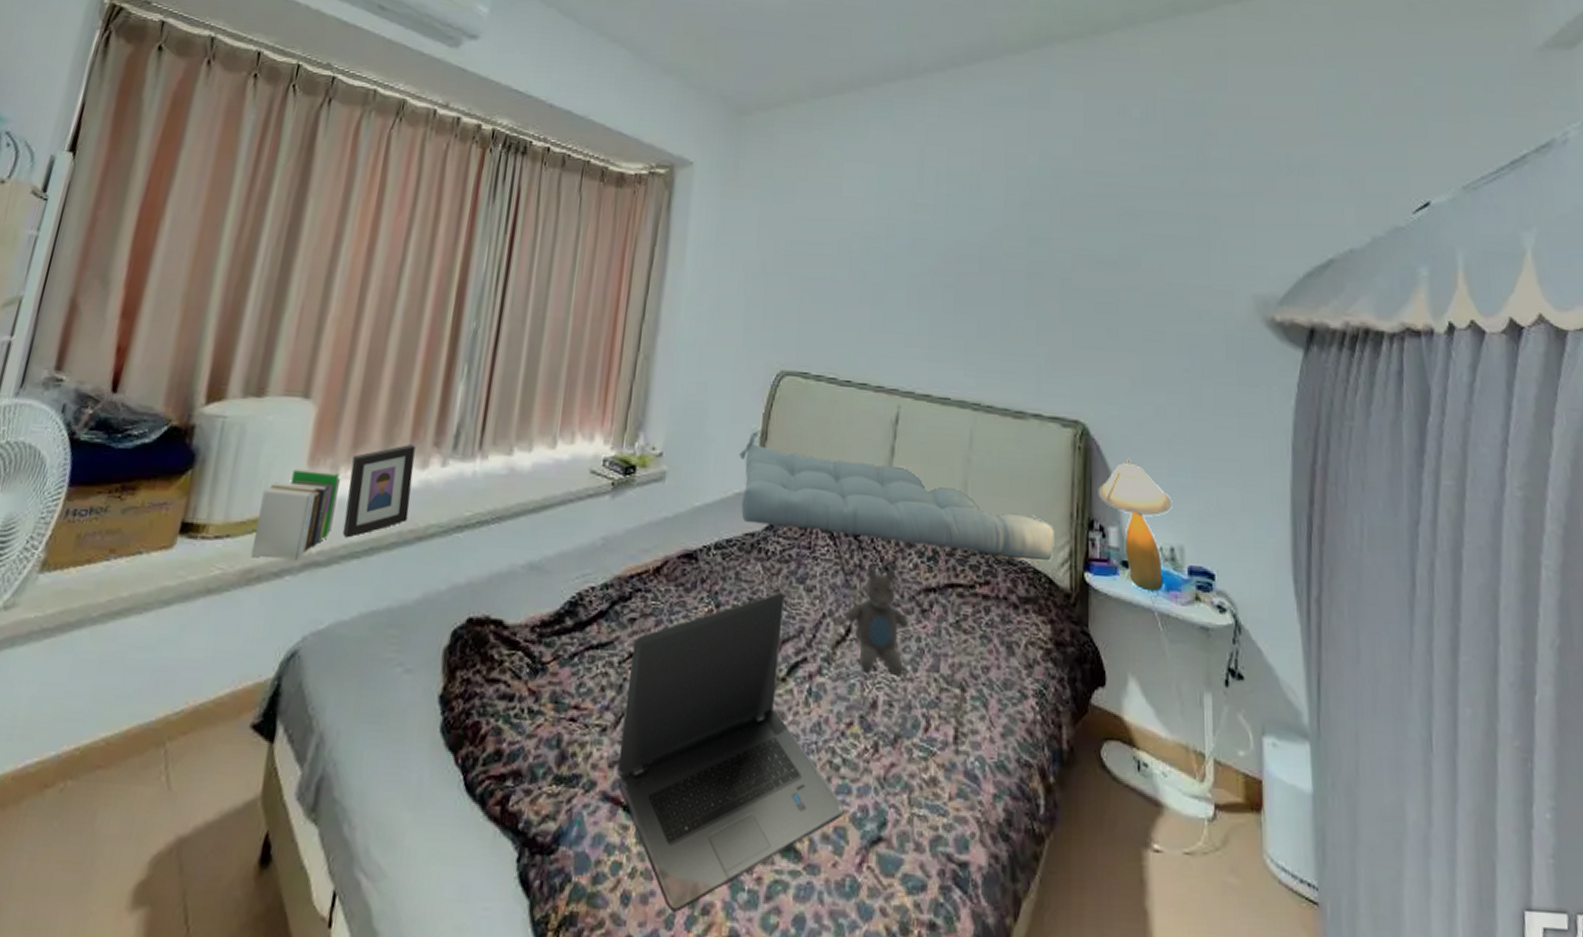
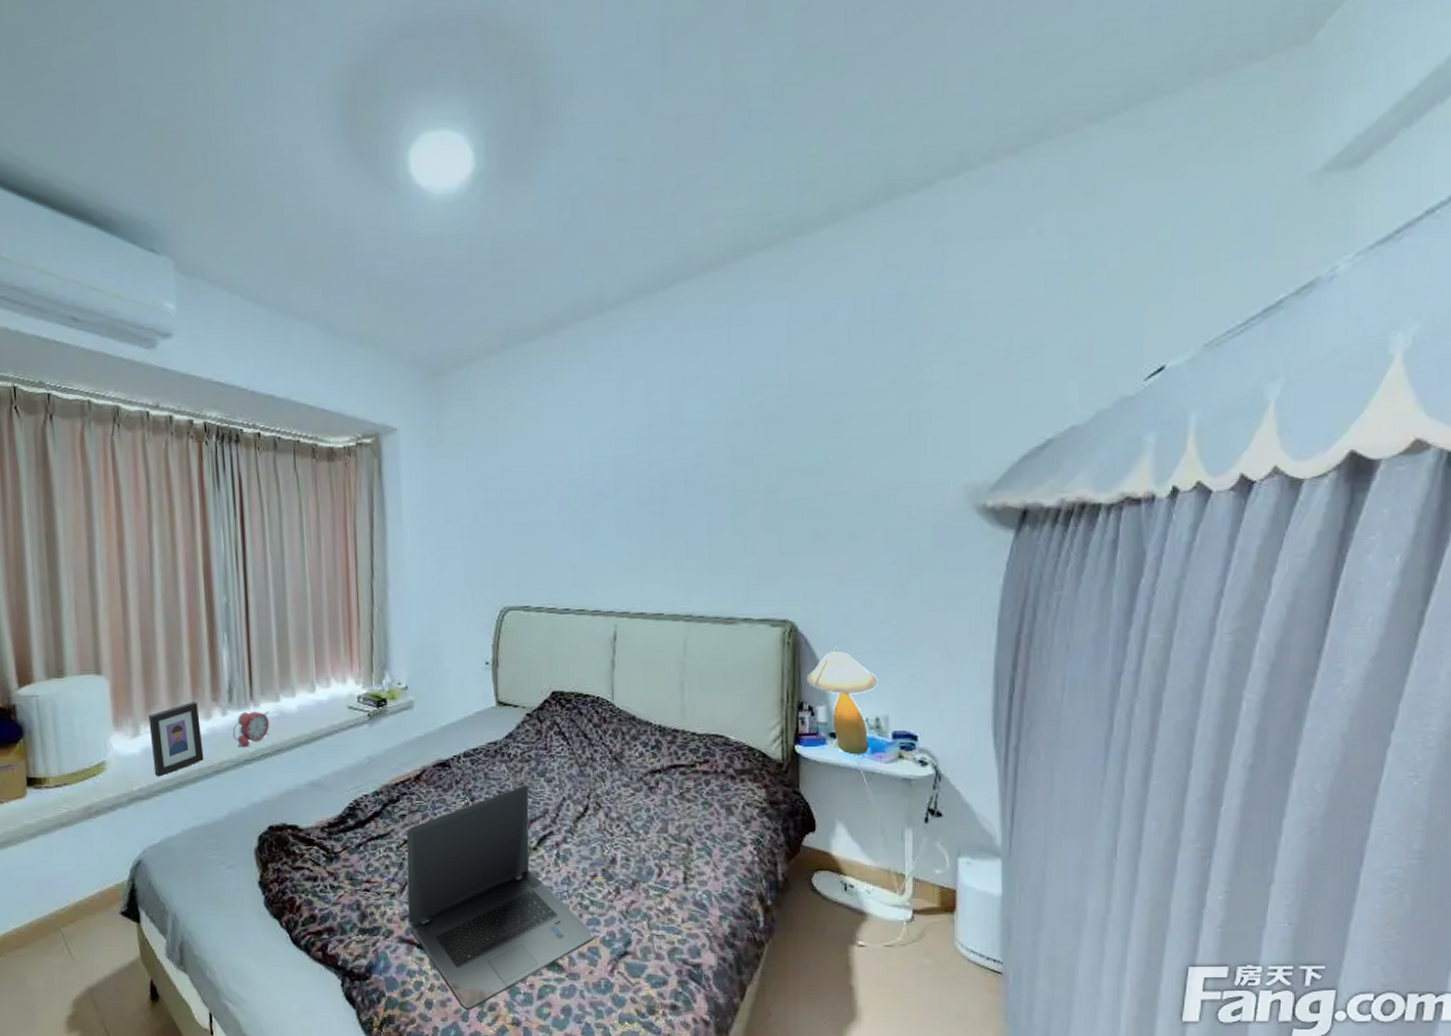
books: present [250,468,340,561] -> none [84,729,145,798]
alarm clock: none [448,464,498,509] -> present [232,710,270,747]
seat cushion: present [739,430,1053,562] -> none [475,659,765,740]
stuffed animal: present [846,567,910,676] -> none [584,758,639,838]

